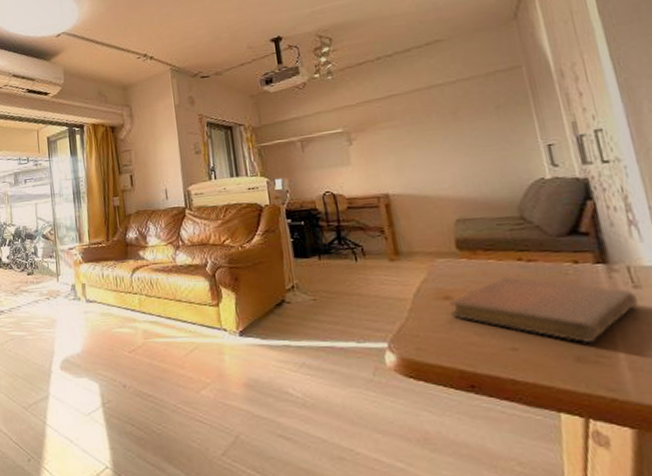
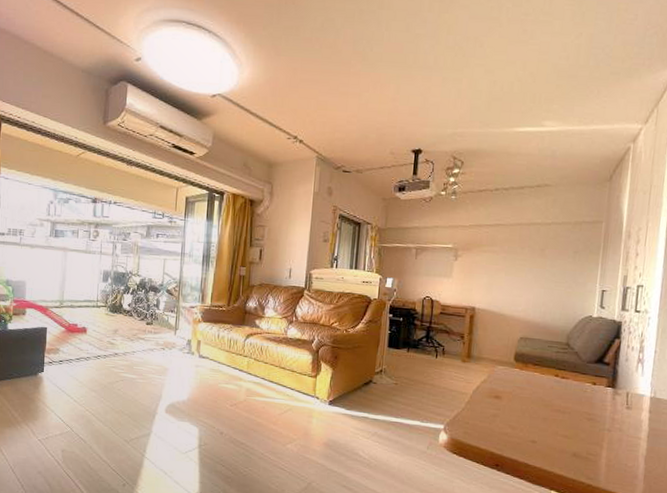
notebook: present [449,276,638,344] -> none [496,387,628,445]

